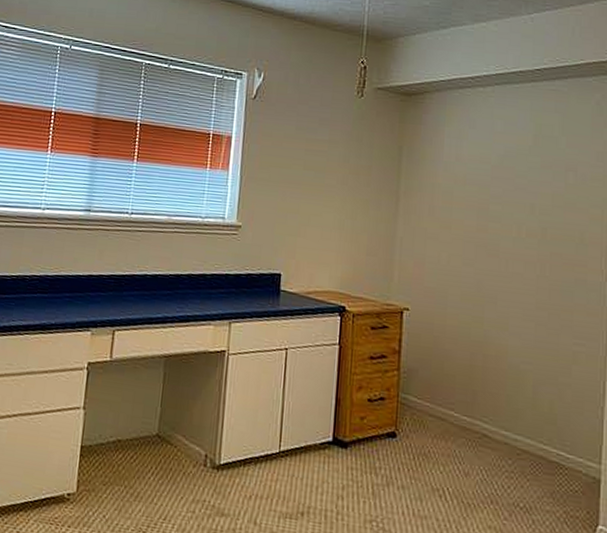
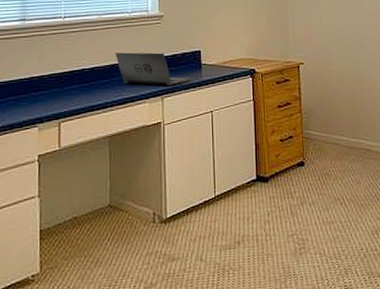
laptop: none [181,261,265,310] -> present [115,52,190,86]

